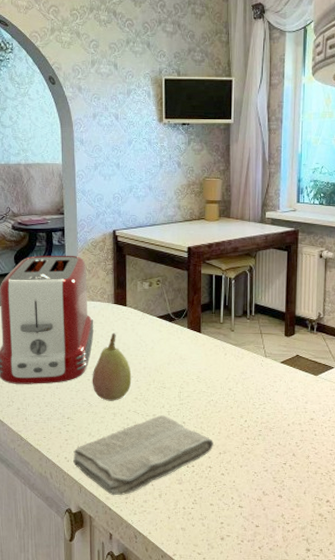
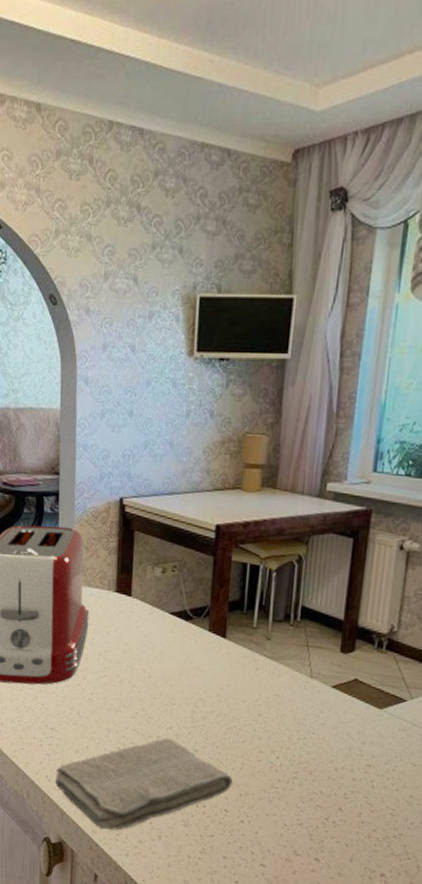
fruit: present [92,333,132,401] -> none [83,629,133,714]

